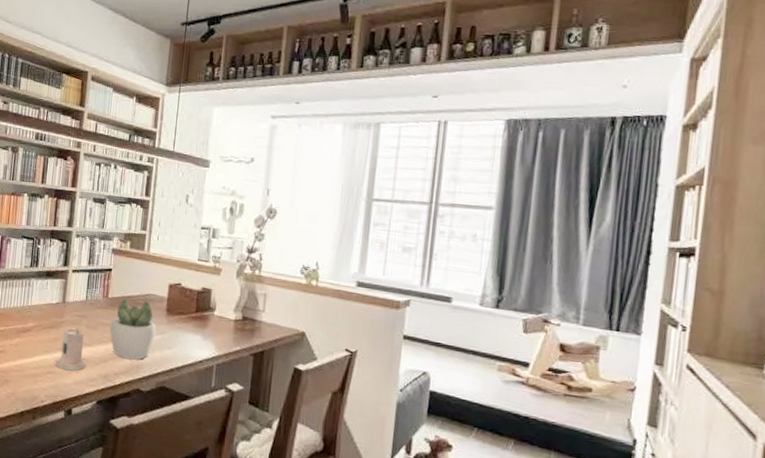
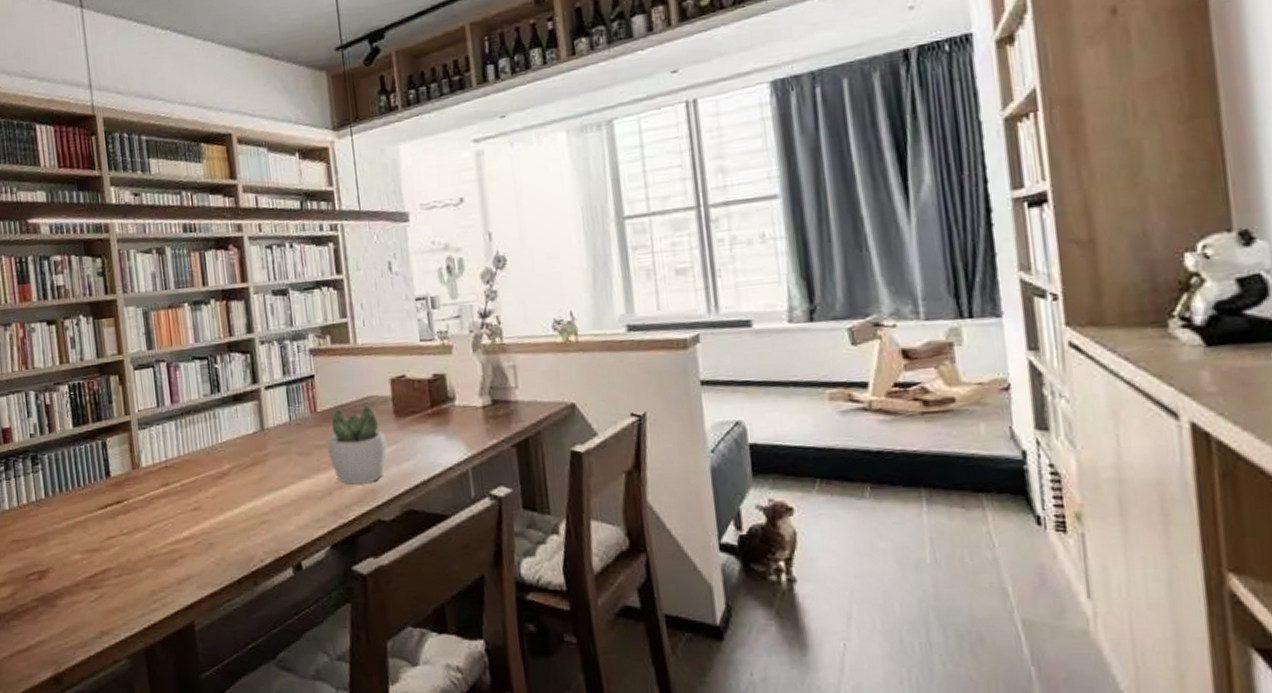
candle: present [55,328,86,371] -> none [267,458,308,514]

